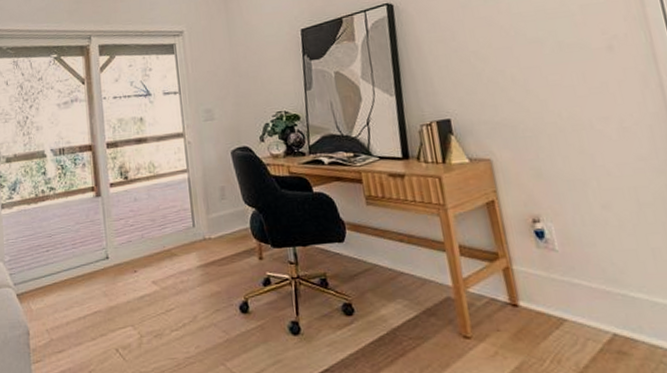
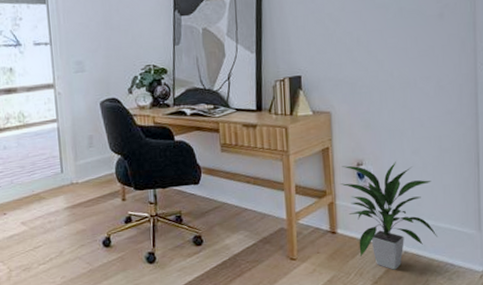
indoor plant: none [513,218,656,358] -> present [340,161,437,270]

